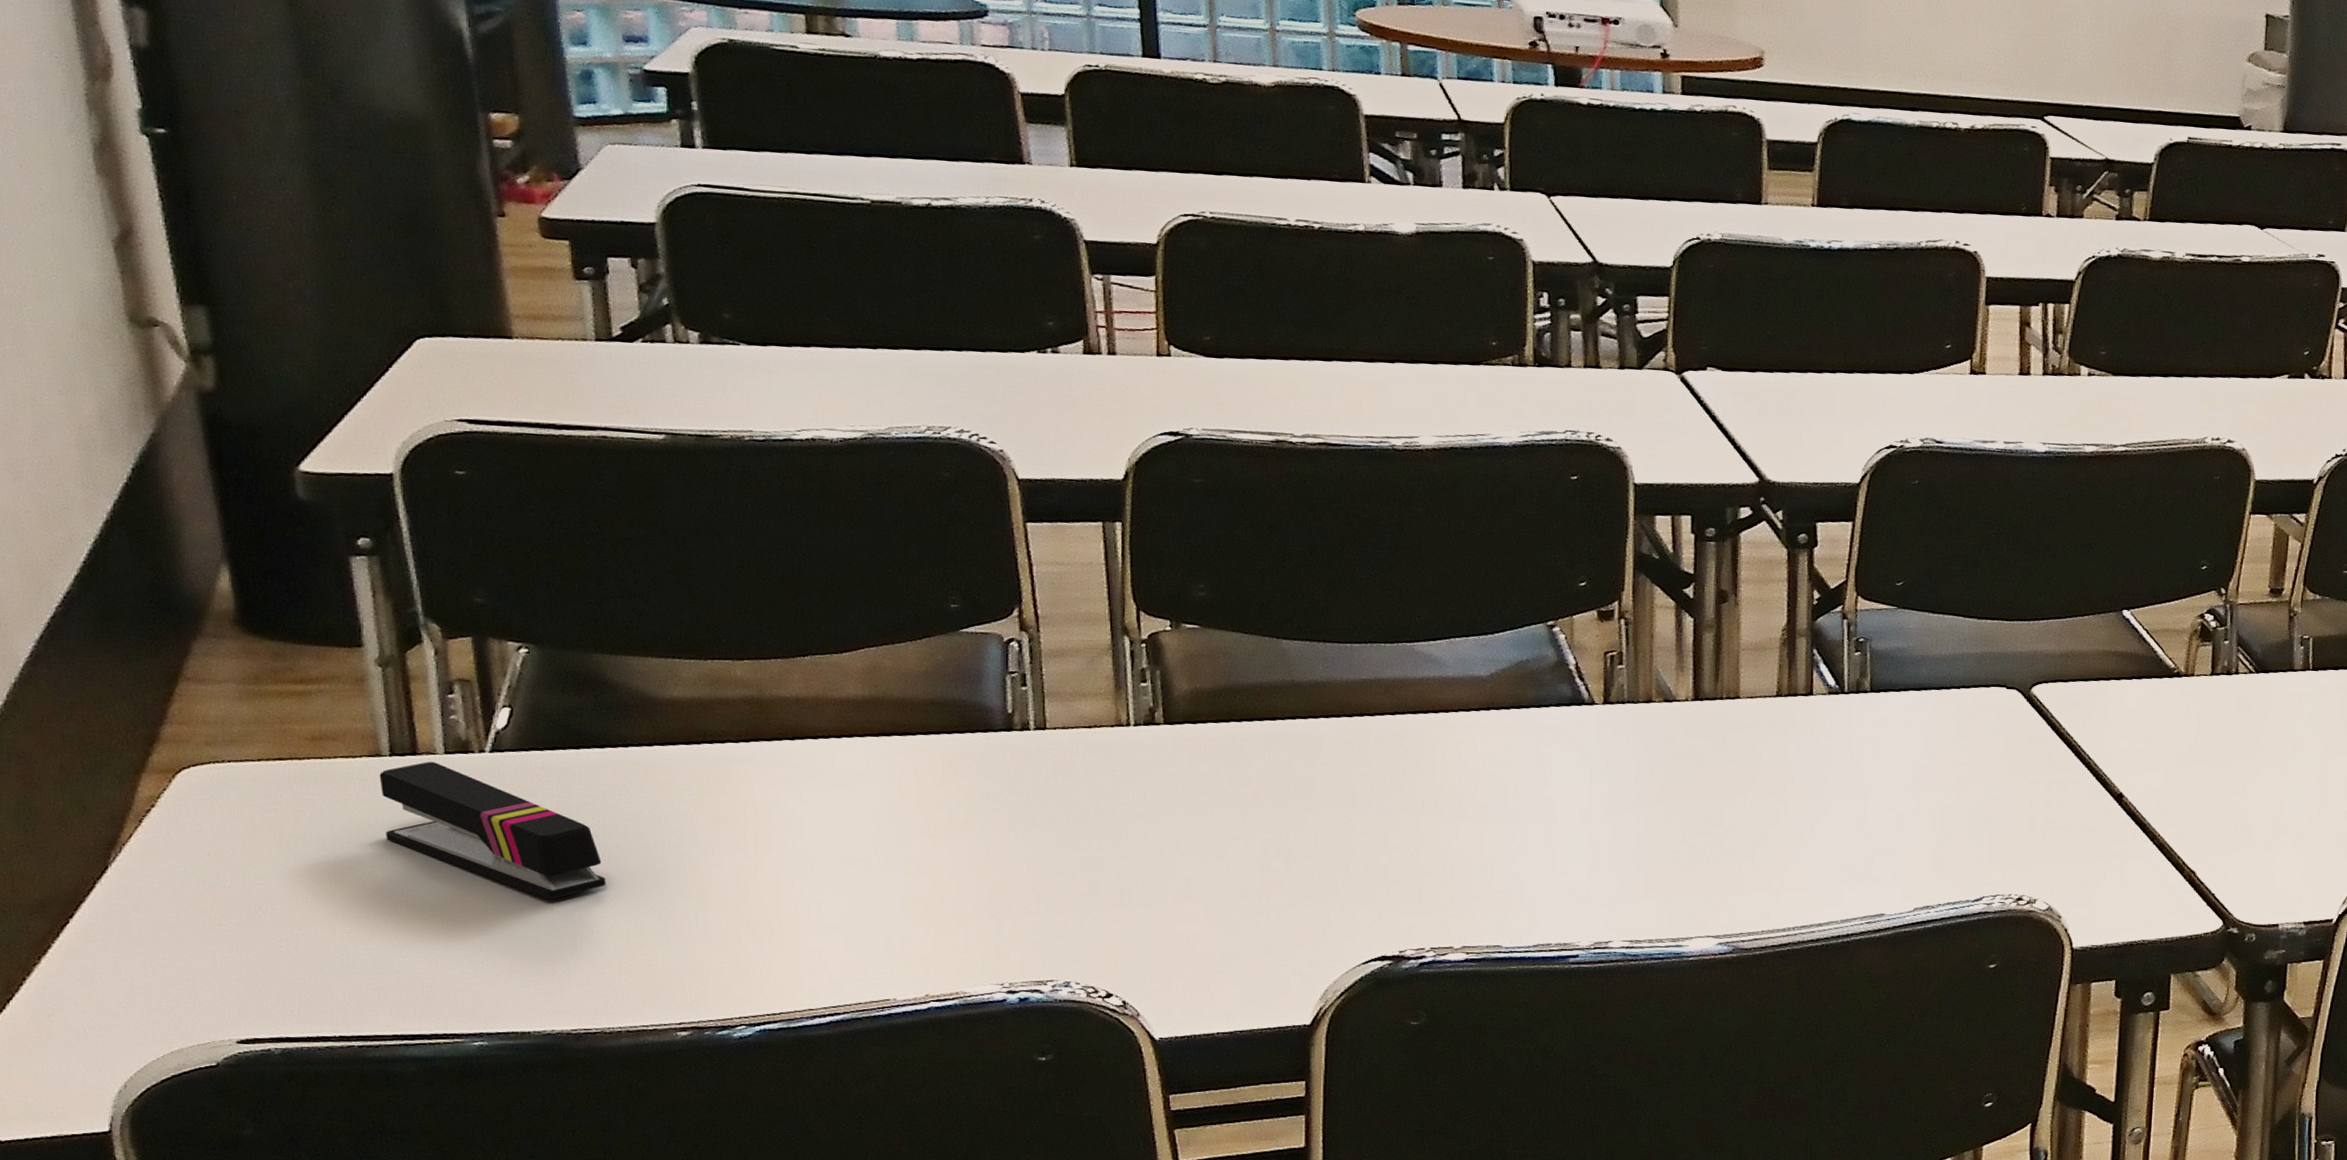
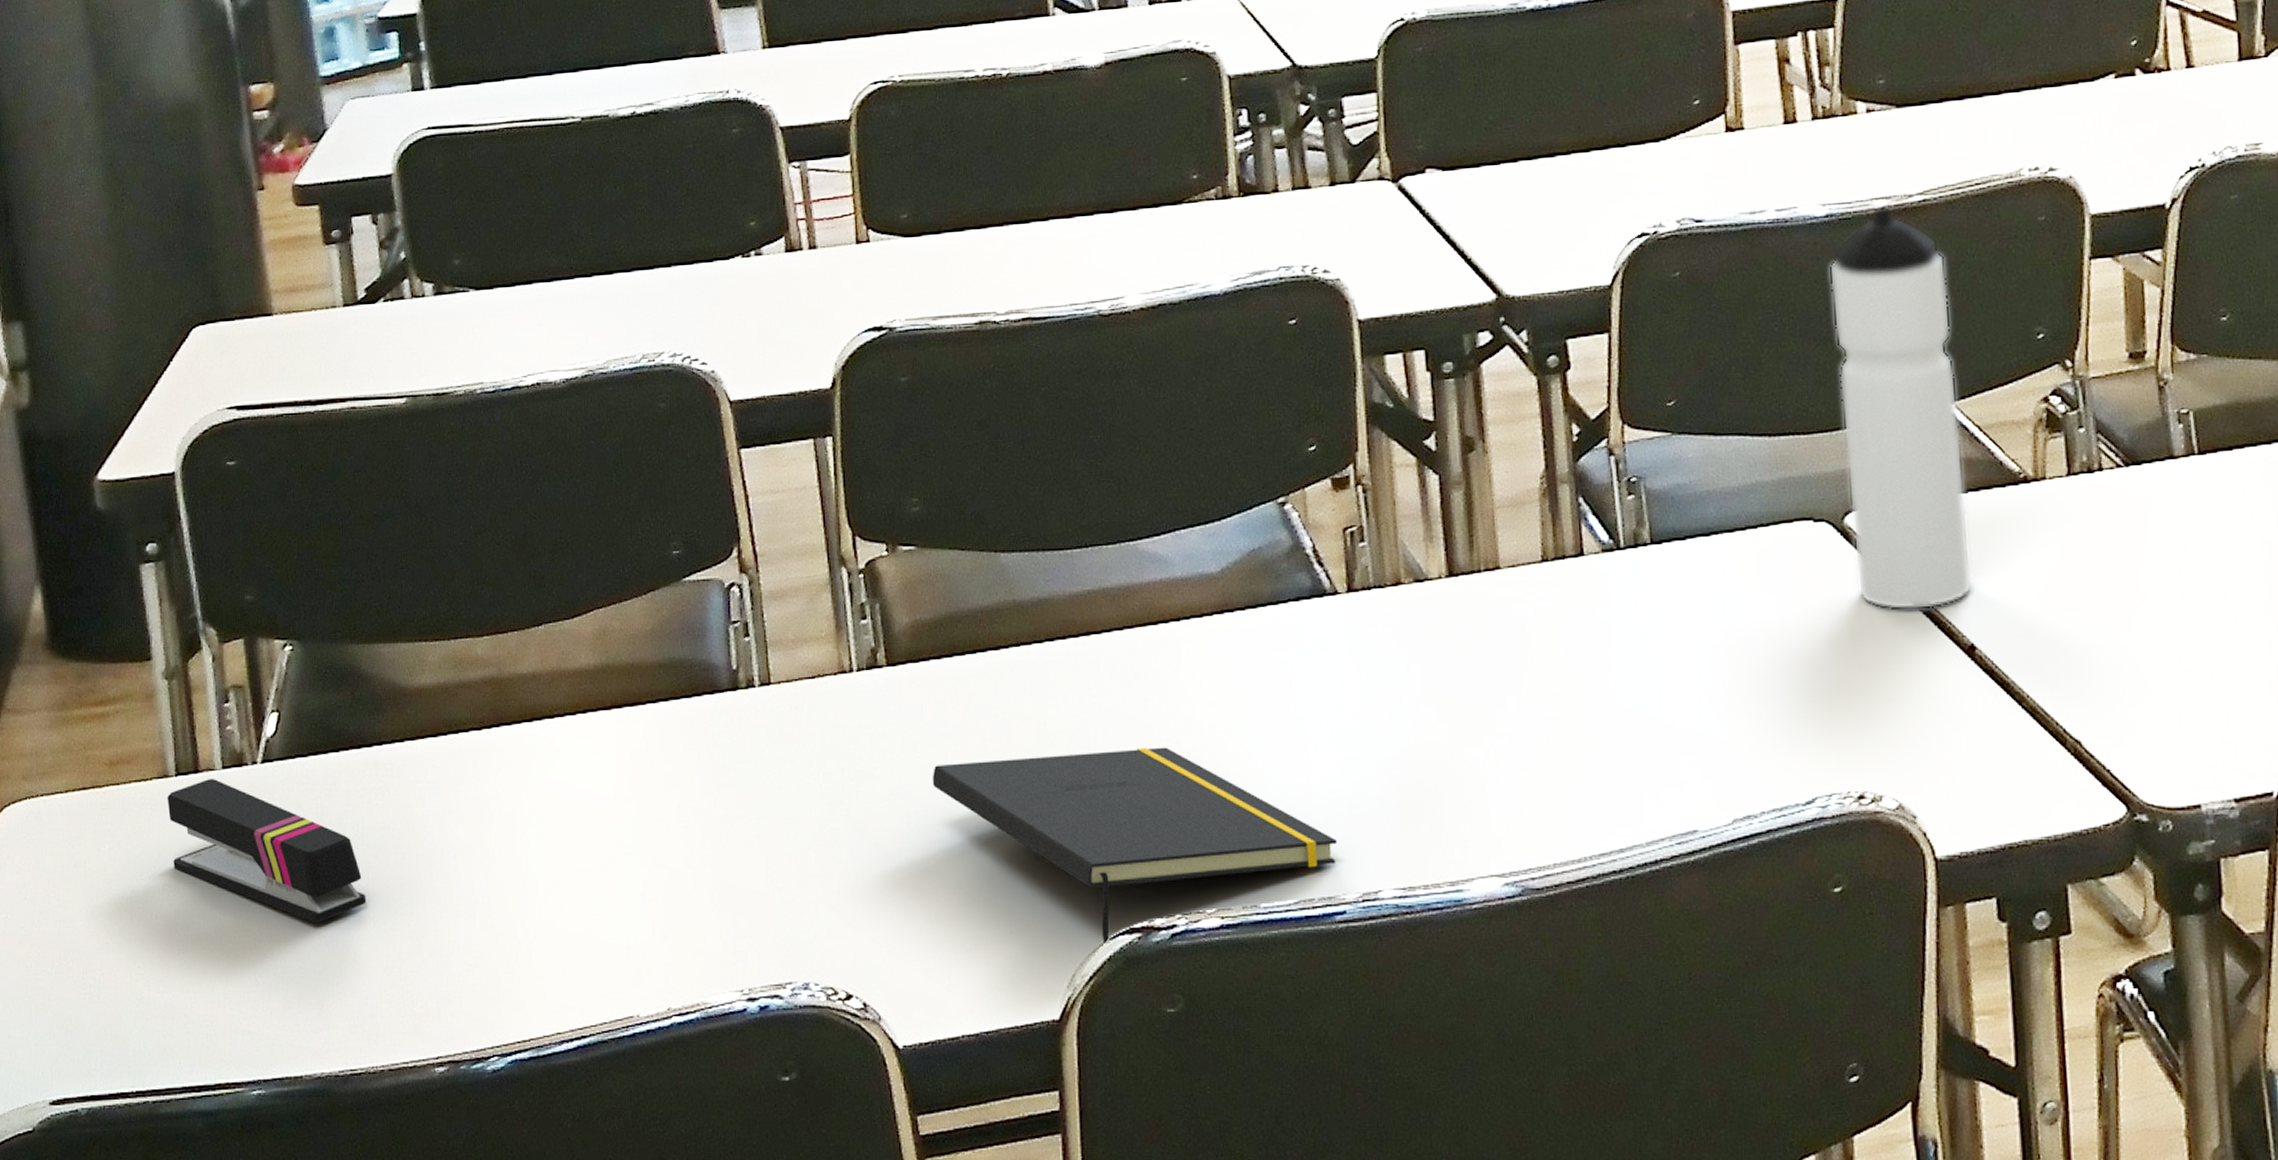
notepad: none [1202,810,1576,967] -> present [932,747,1337,943]
water bottle: none [2035,450,2137,764] -> present [1828,205,1973,611]

